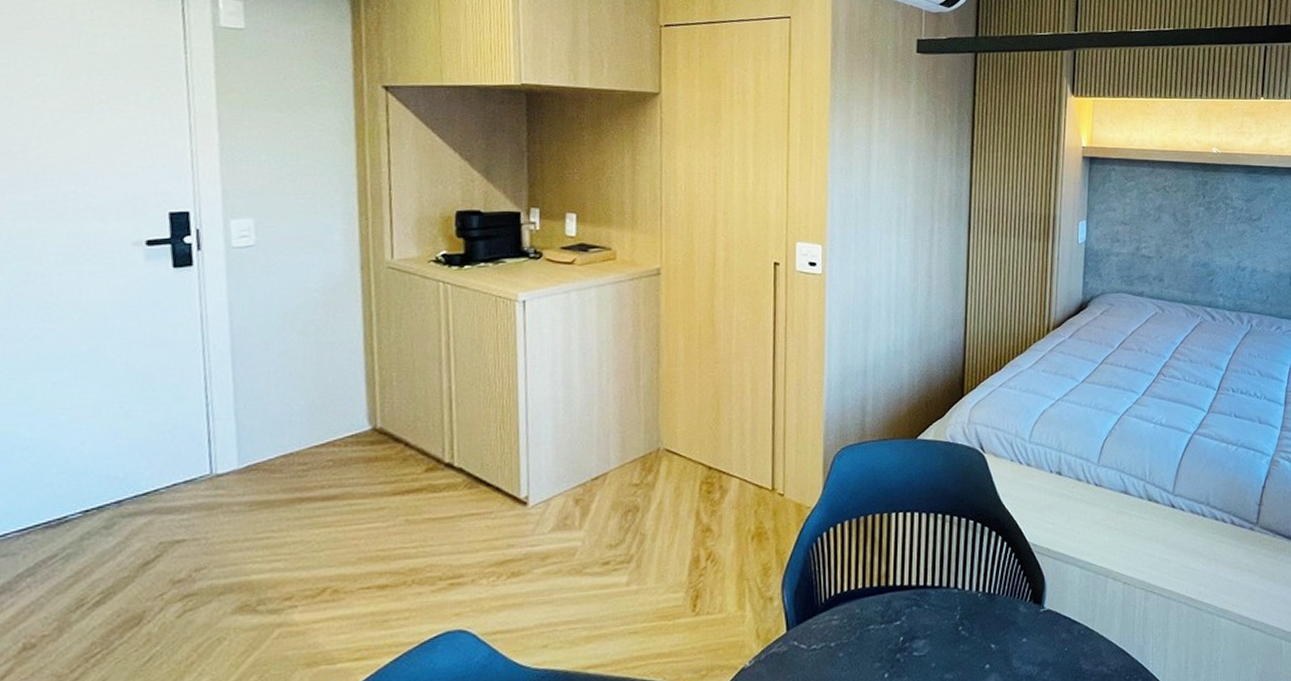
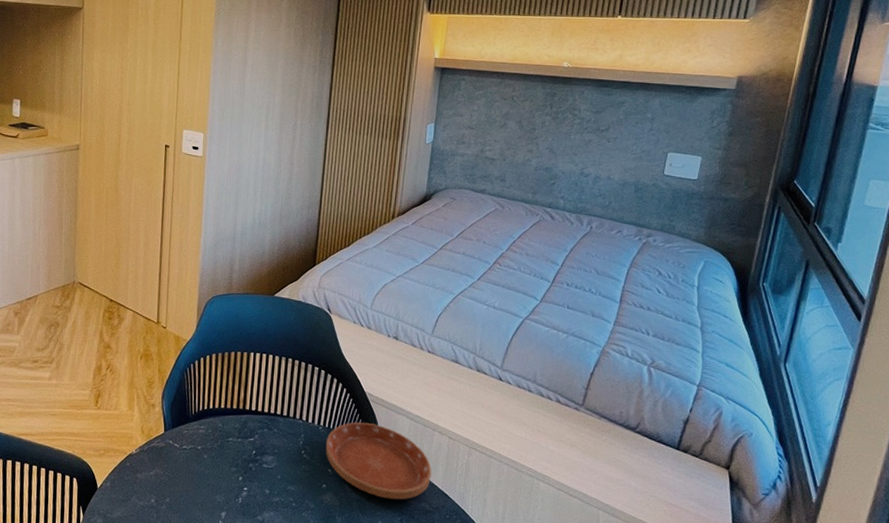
saucer: none [986,579,1107,669] -> present [325,422,432,500]

